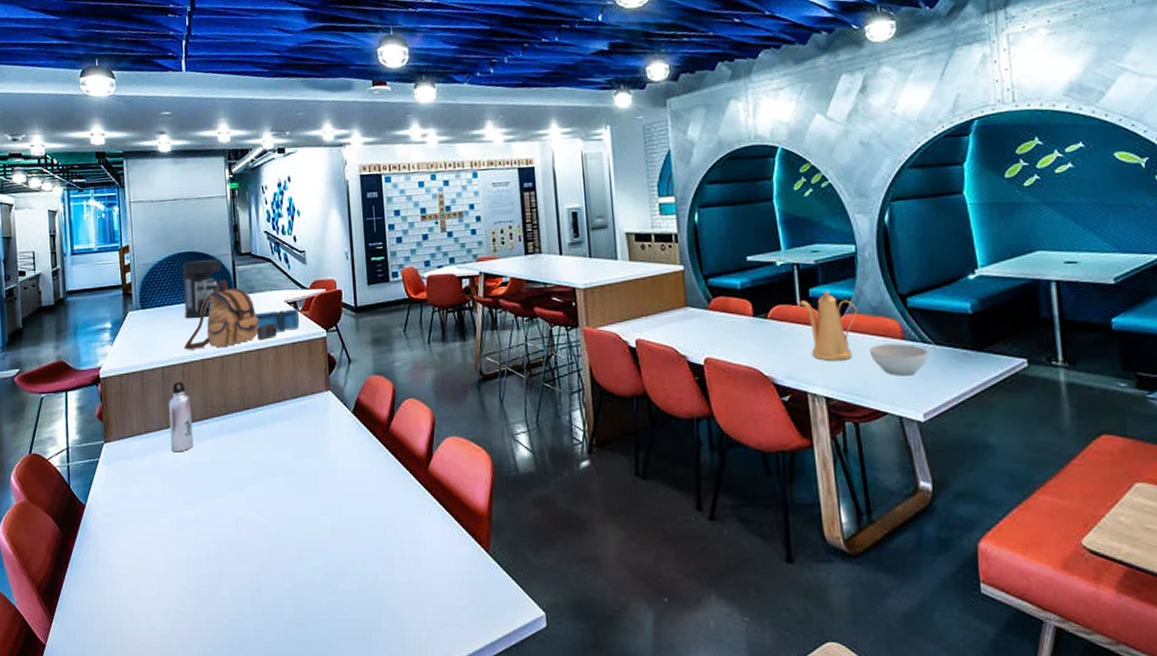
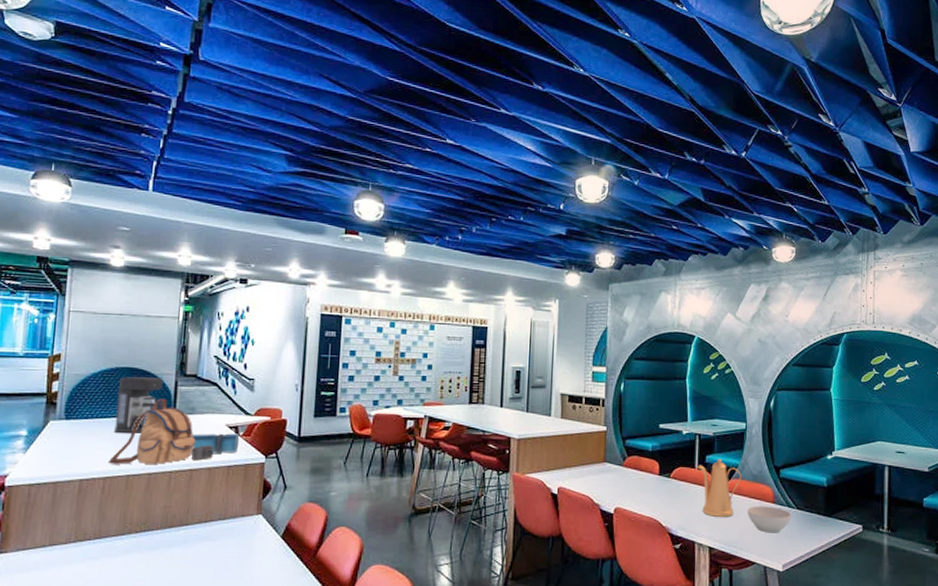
water bottle: present [168,382,193,453] -> none [77,496,108,567]

